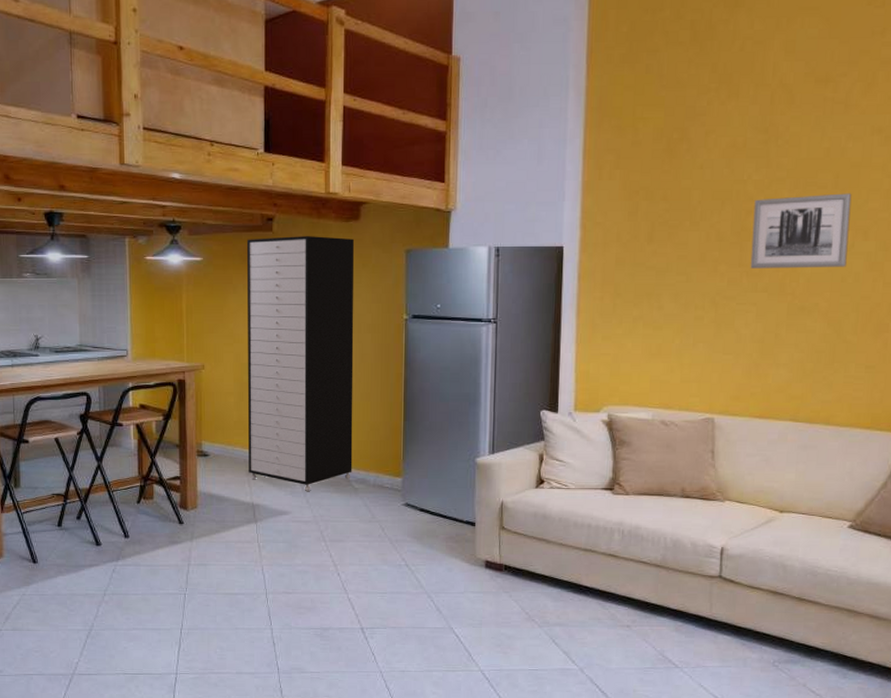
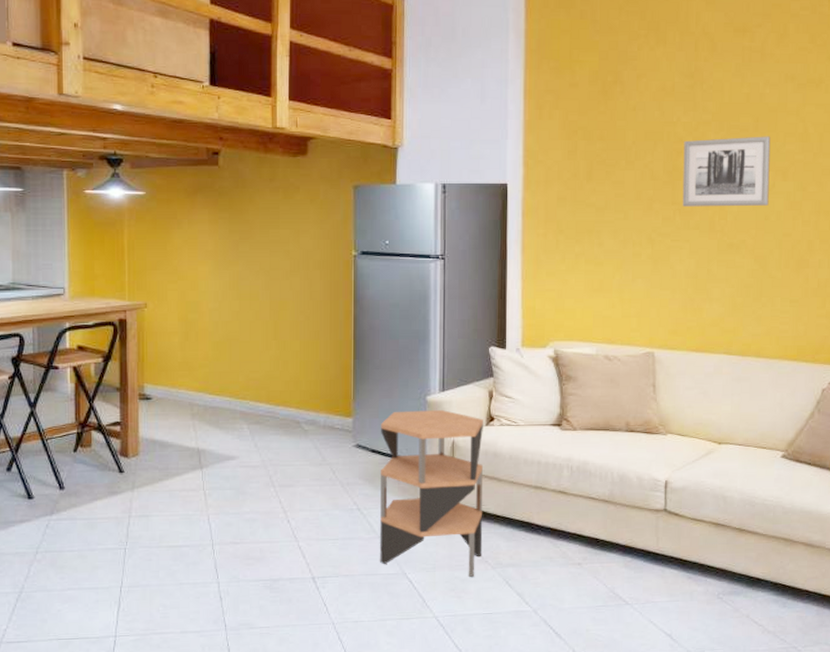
storage cabinet: present [246,236,355,492] -> none [191,171,302,435]
side table: none [427,472,533,634] -> present [380,410,483,577]

